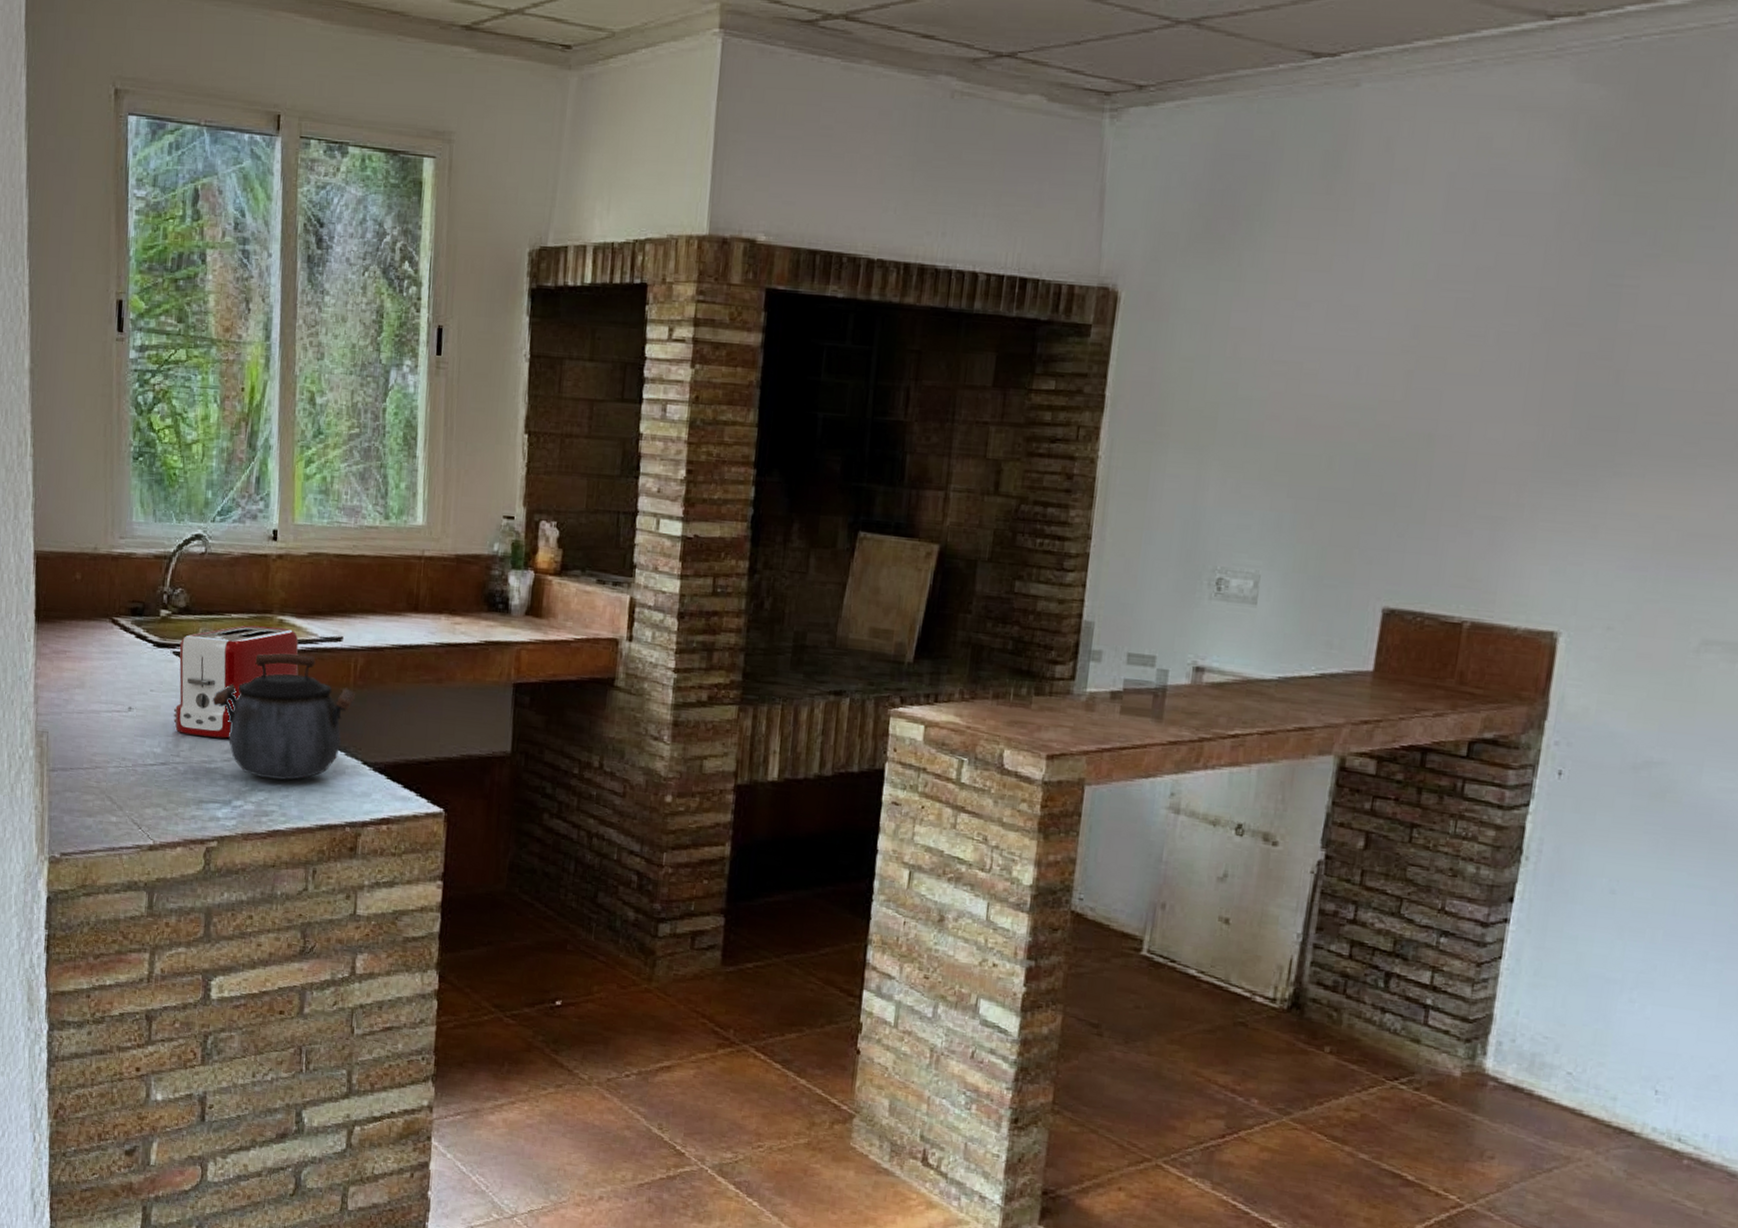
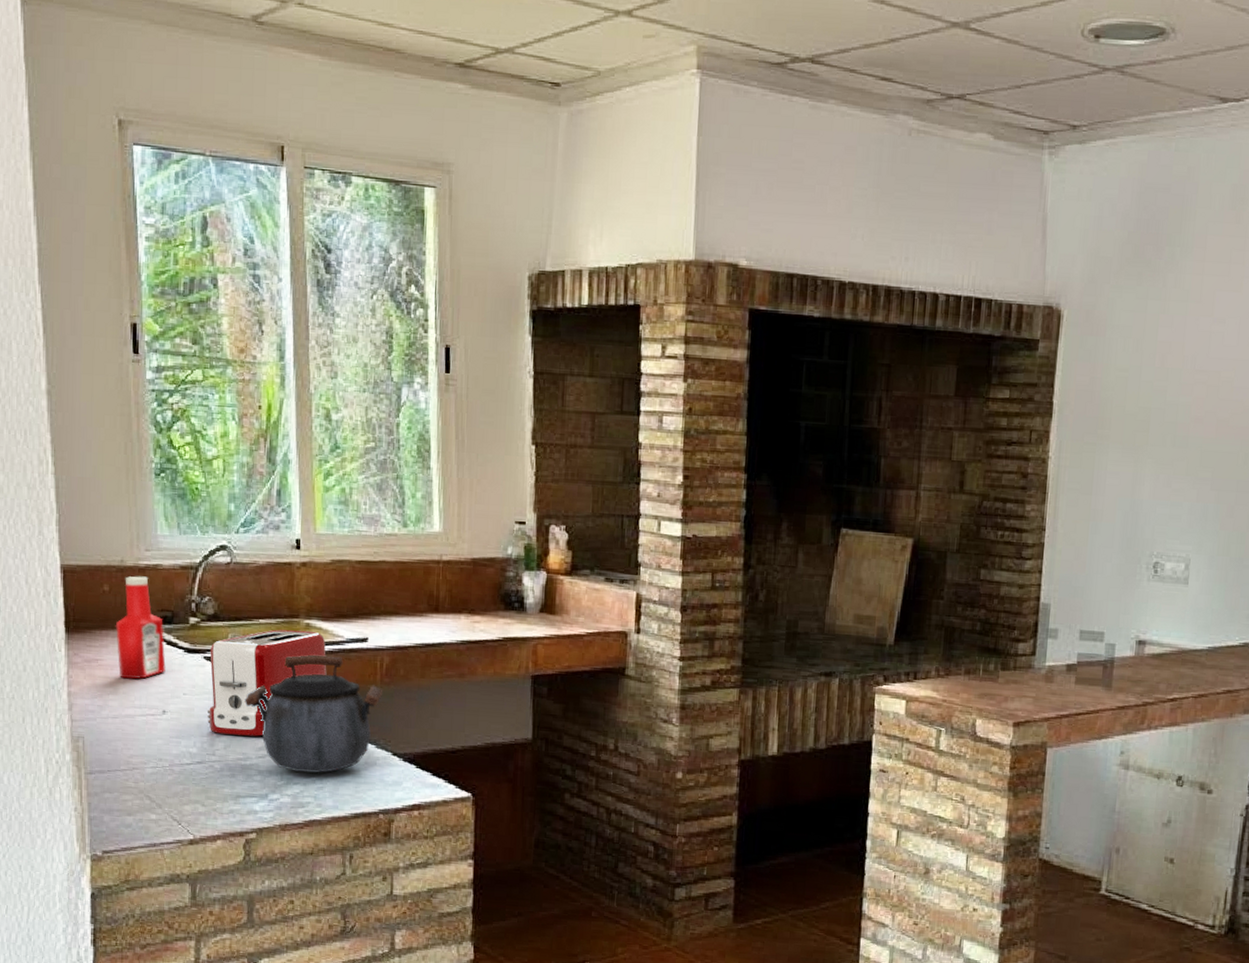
ketchup bottle: none [85,564,134,673] -> present [115,576,166,679]

